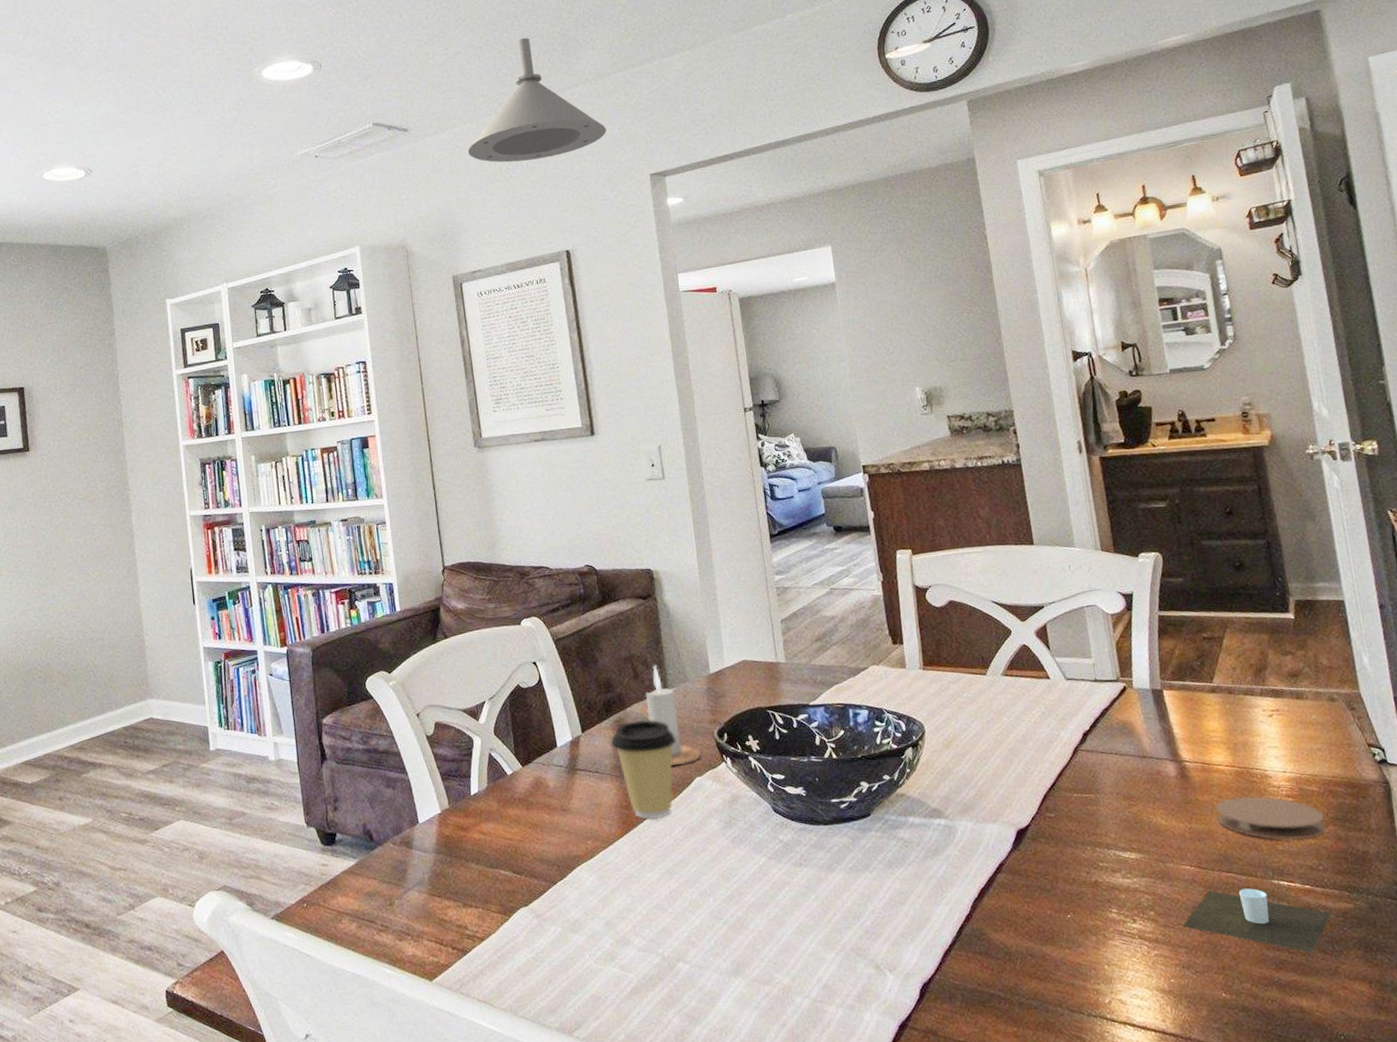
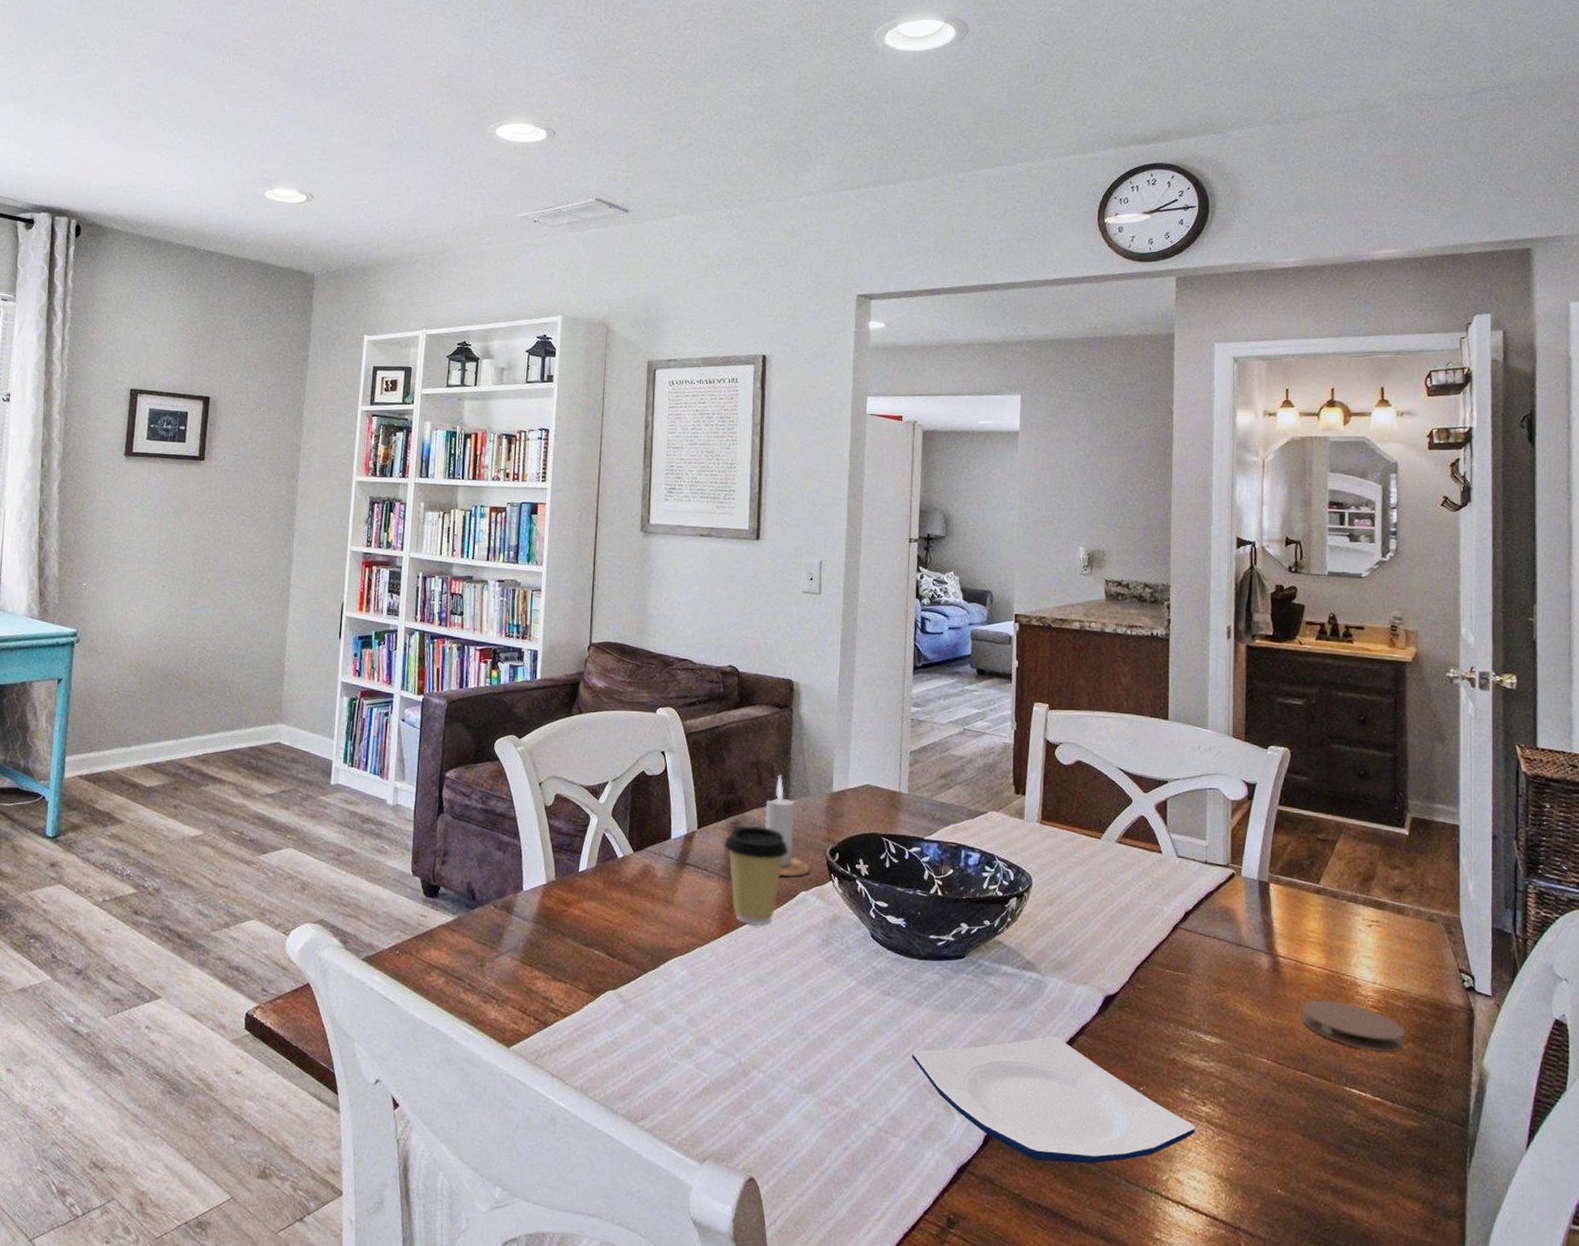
pendant light: present [468,38,607,163] -> none [684,141,822,262]
plate: none [833,879,1130,1006] -> present [912,1036,1195,1164]
cup: present [1183,888,1331,953] -> none [1251,1086,1396,1164]

